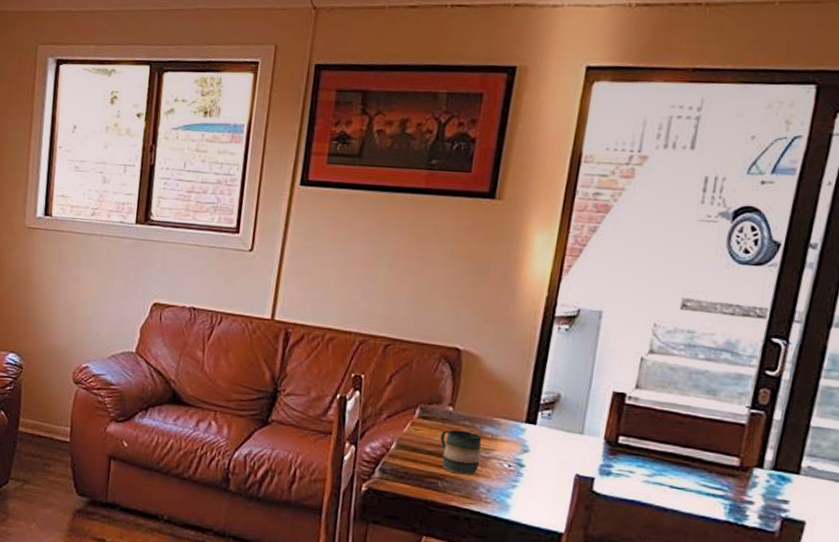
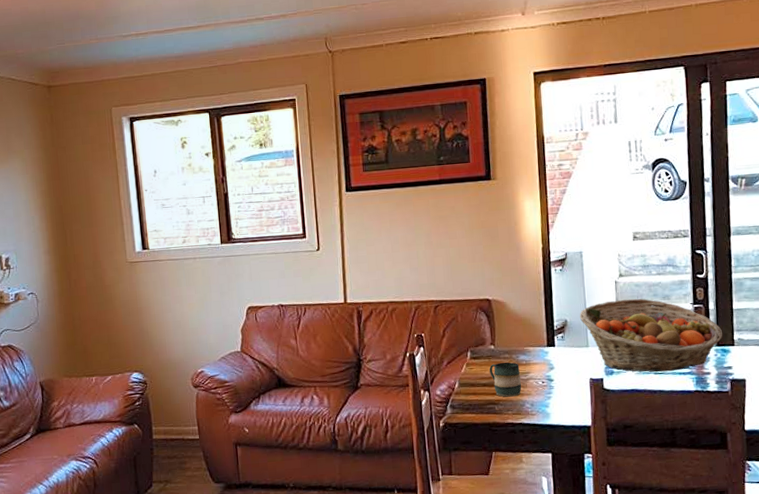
fruit basket: none [579,381,786,490] -> present [579,298,722,372]

